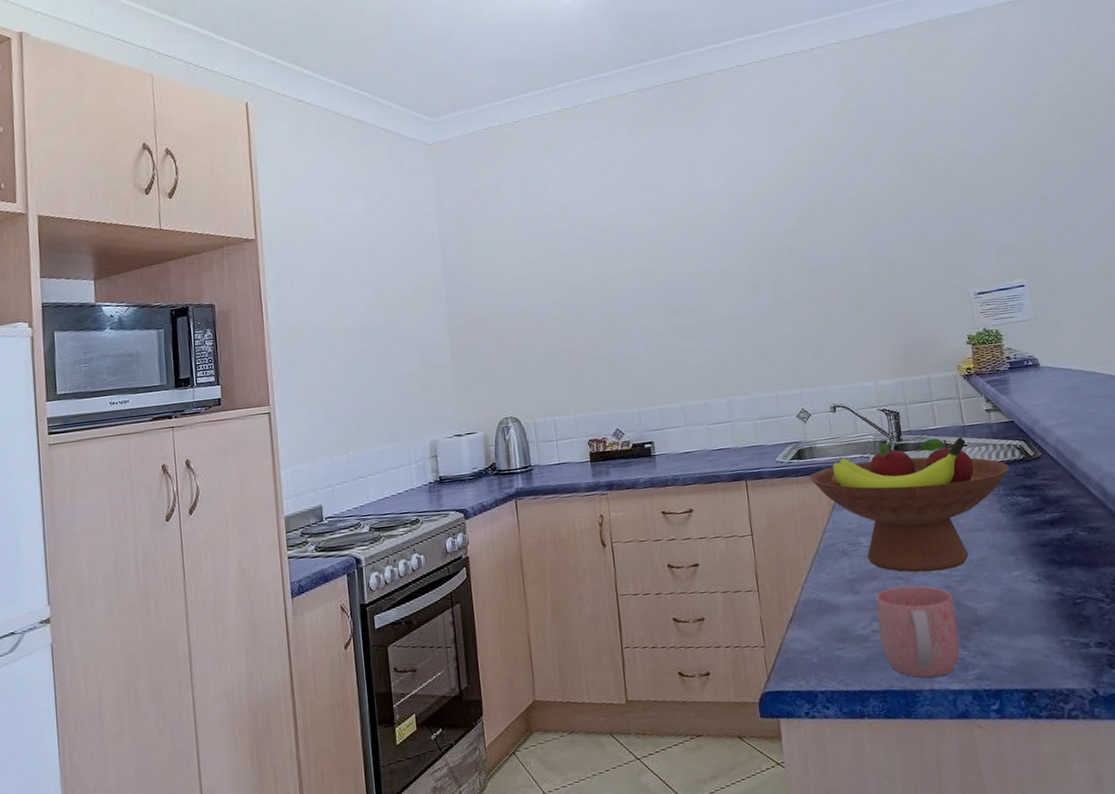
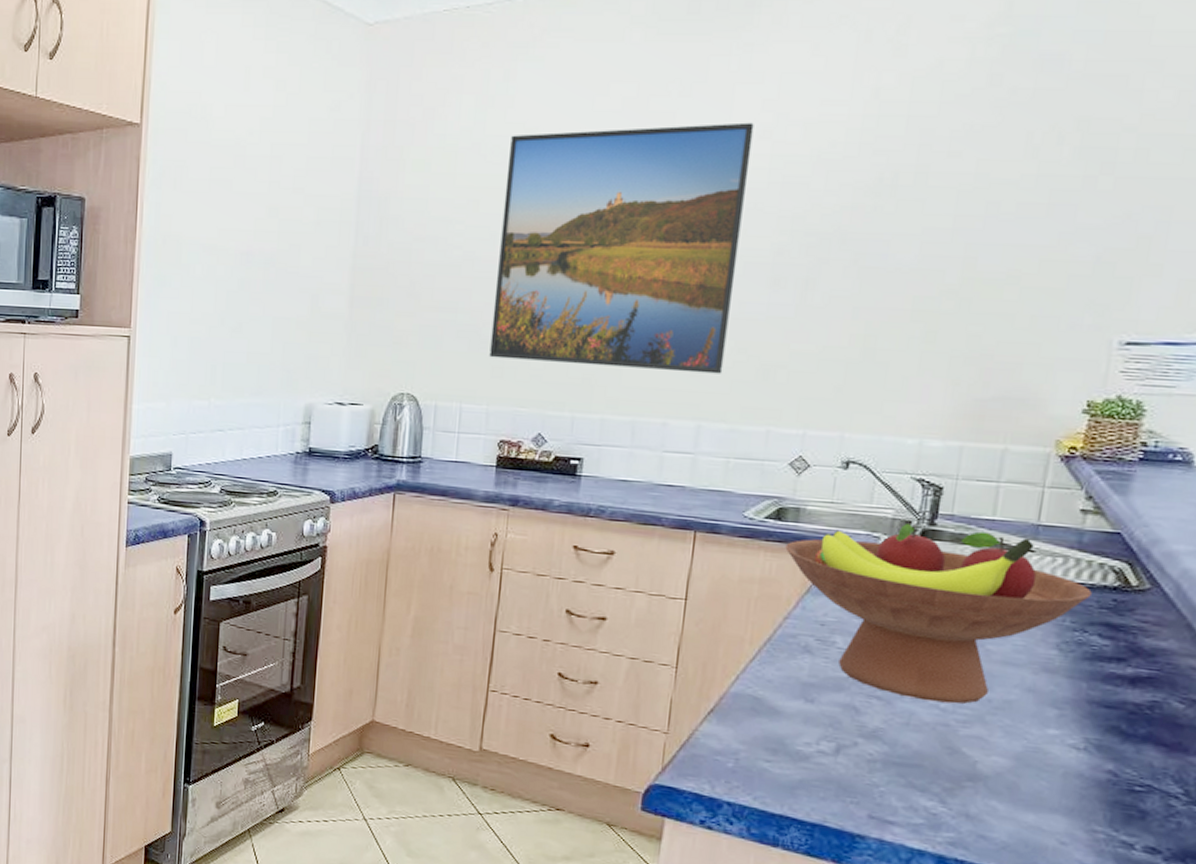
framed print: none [550,182,736,377] -> present [489,122,754,374]
mug: present [876,585,960,678] -> none [825,705,947,828]

